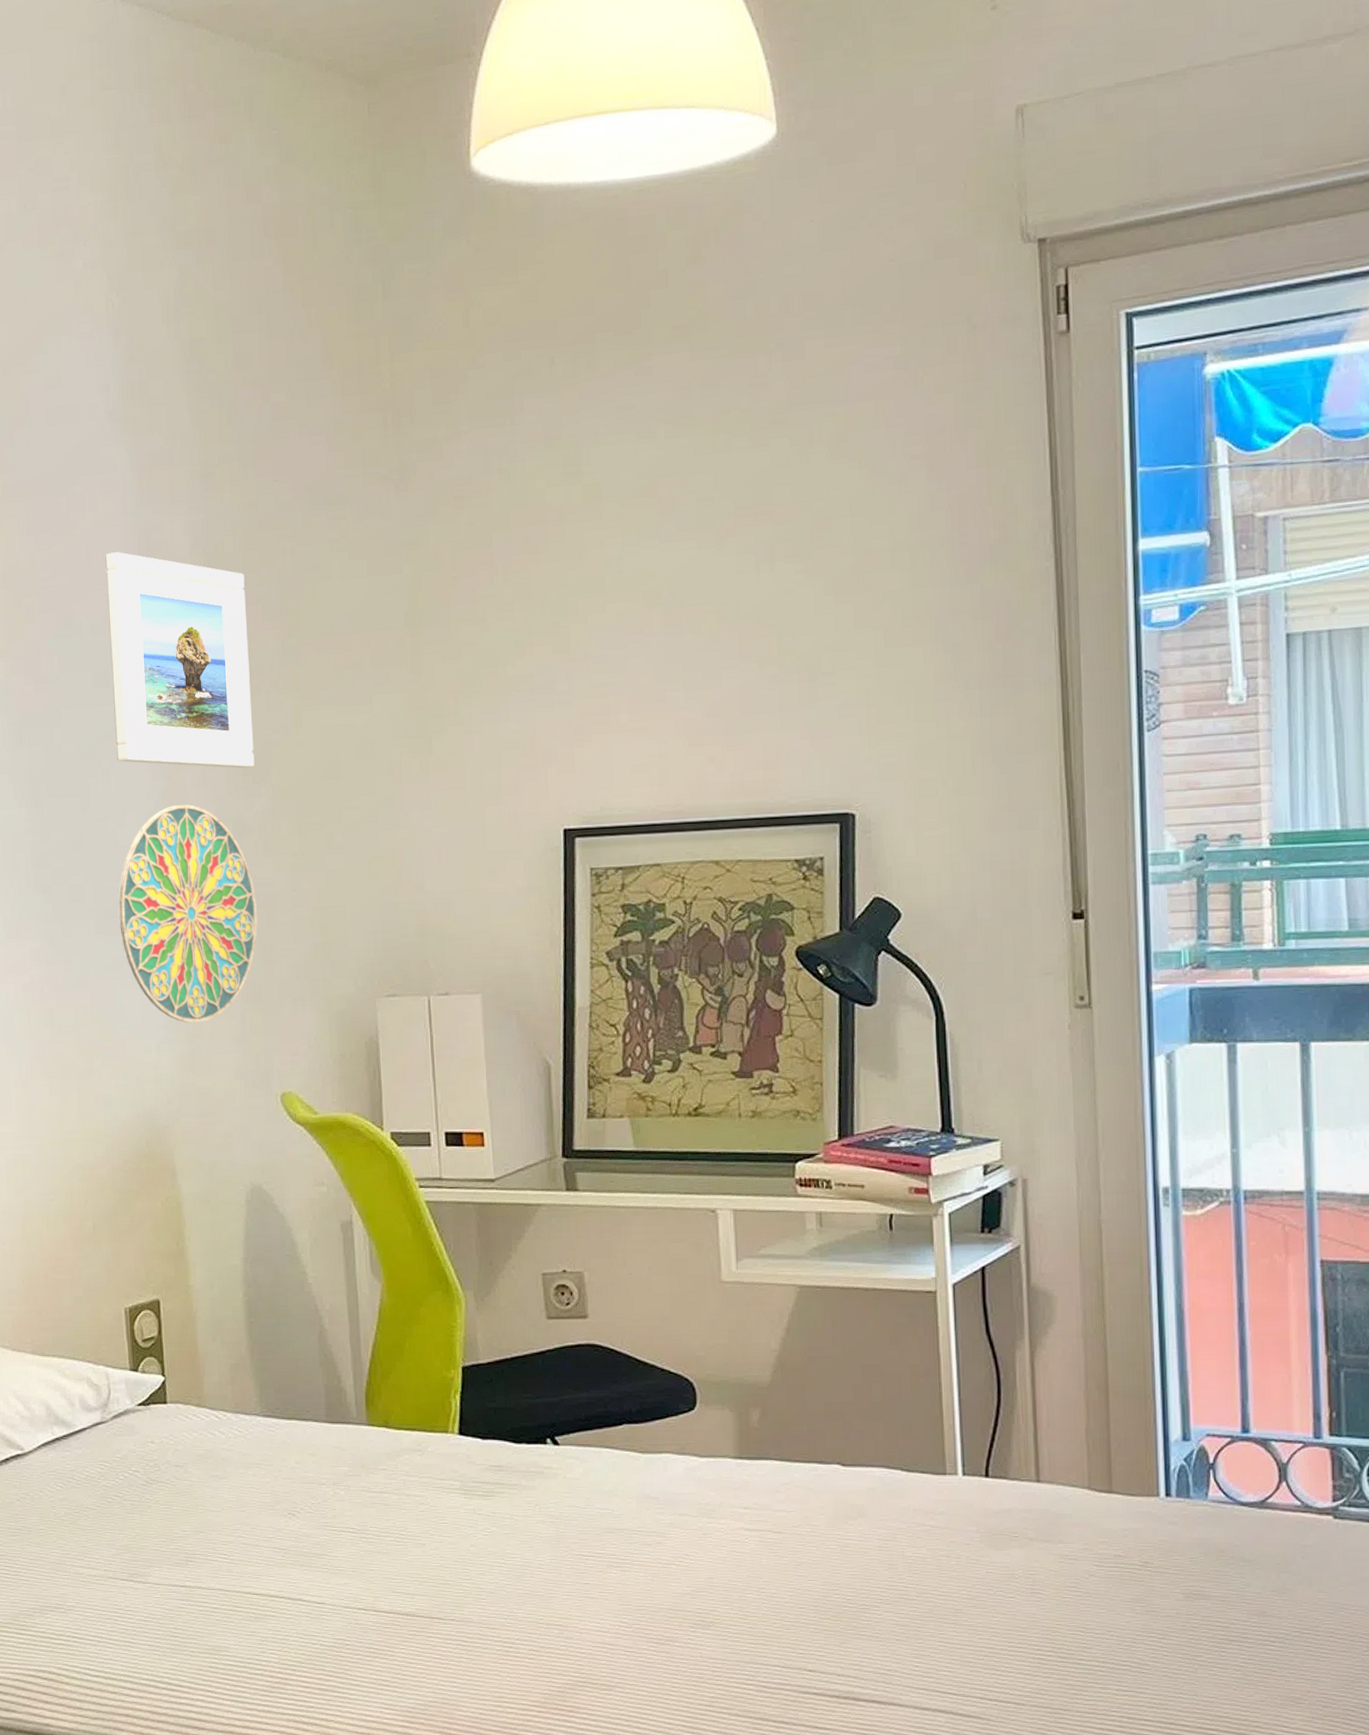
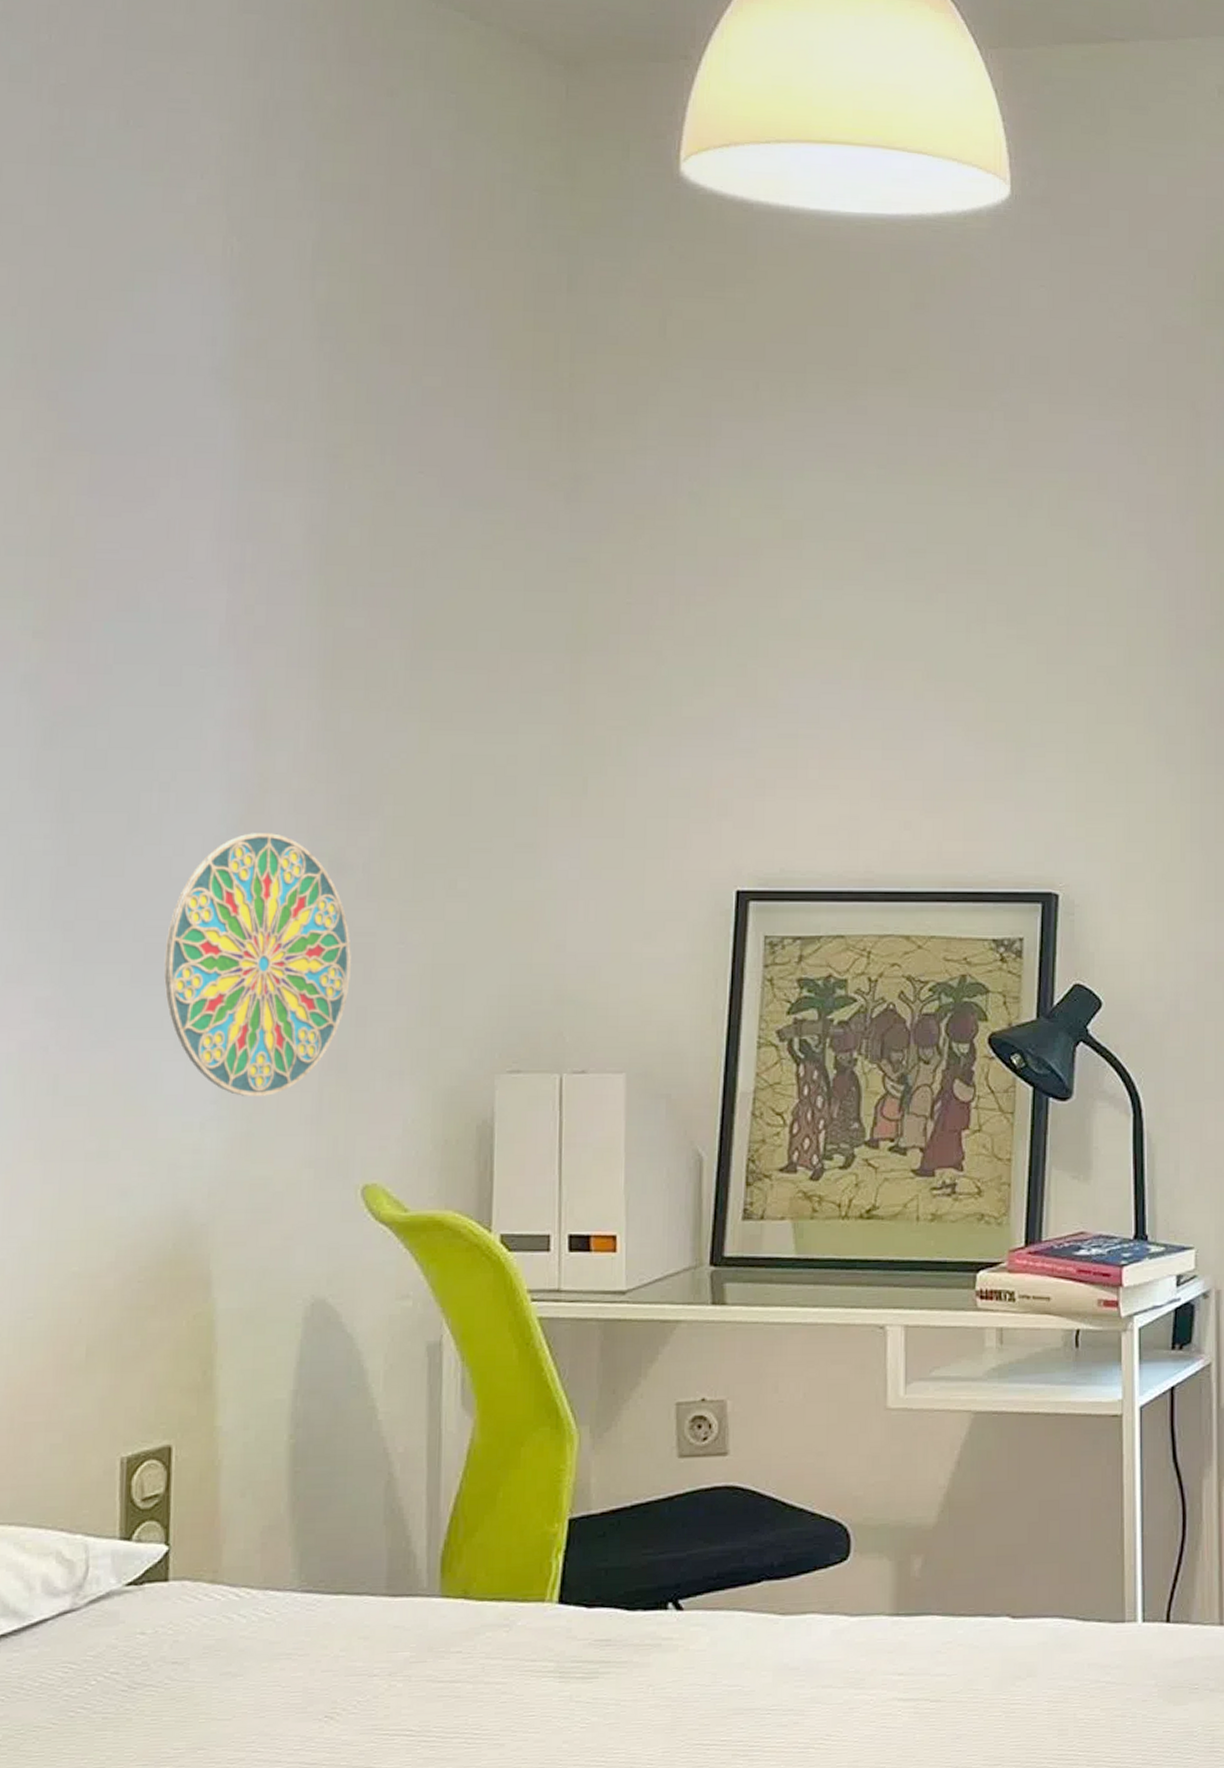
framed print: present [105,552,255,769] -> none [181,529,371,796]

